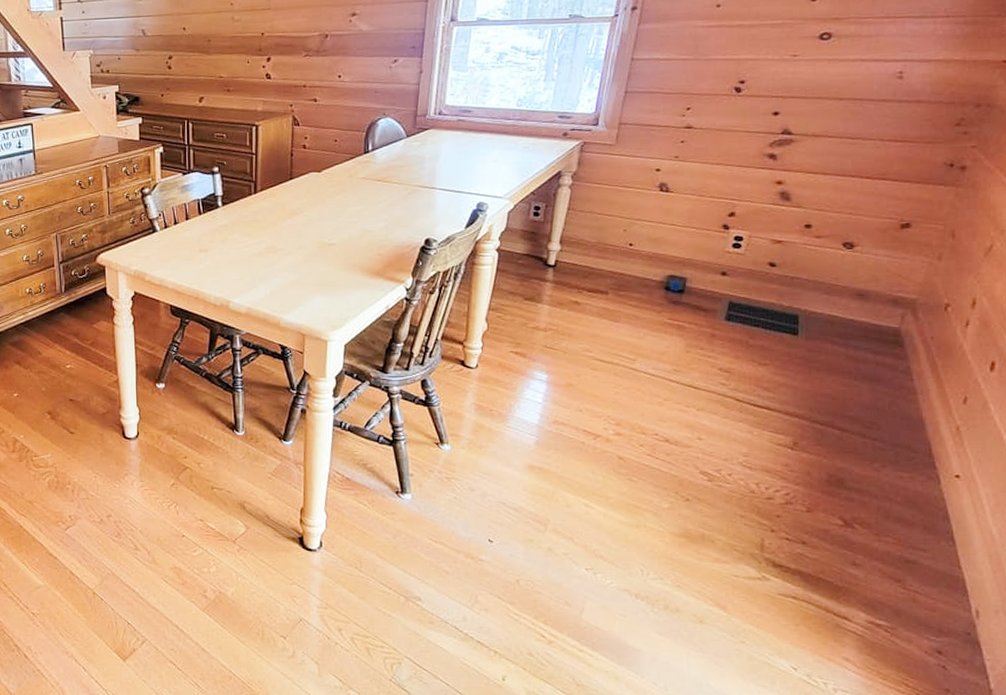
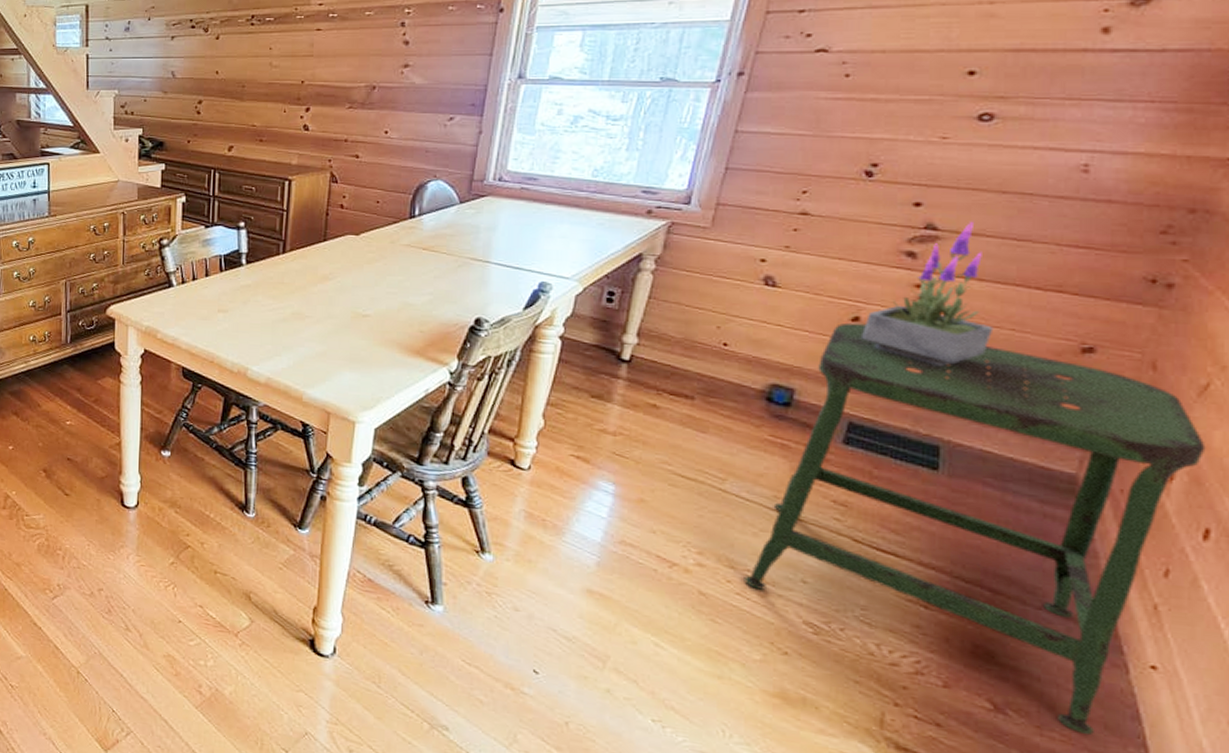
stool: none [653,217,991,535] -> present [744,322,1206,735]
potted plant: none [737,125,836,248] -> present [862,221,994,366]

